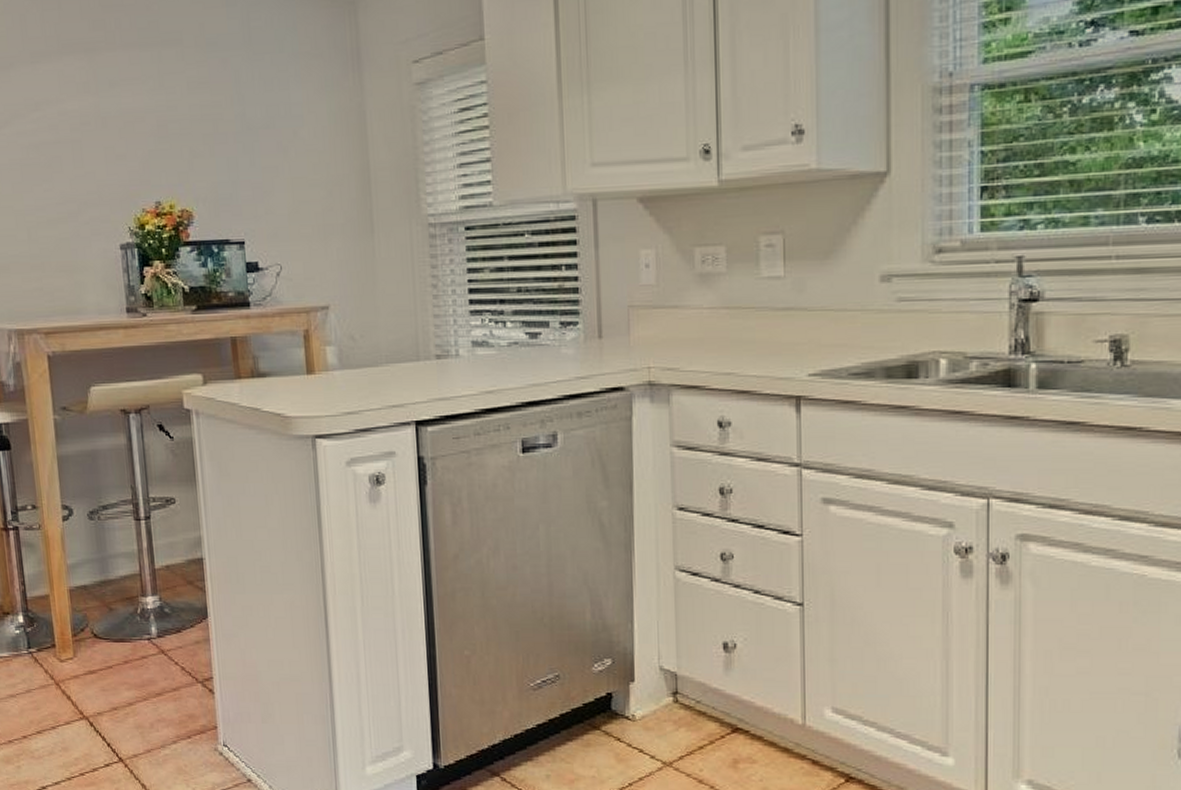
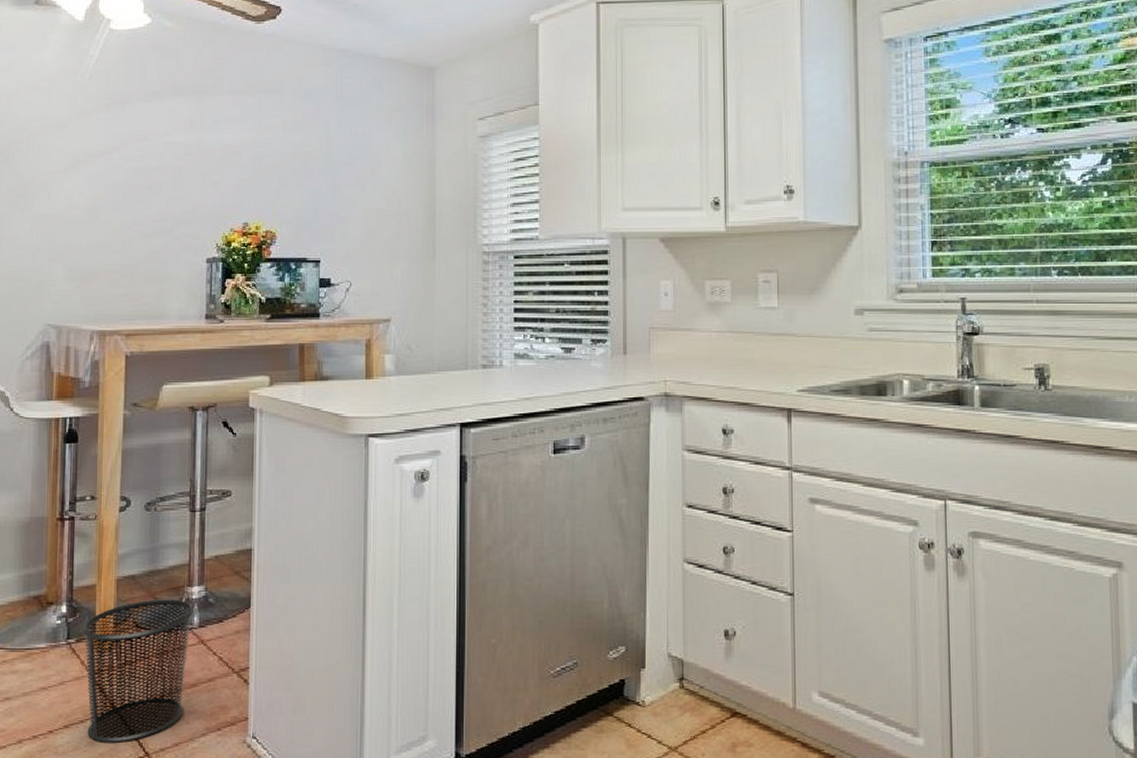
waste bin: none [41,609,152,749] -> present [81,599,193,744]

